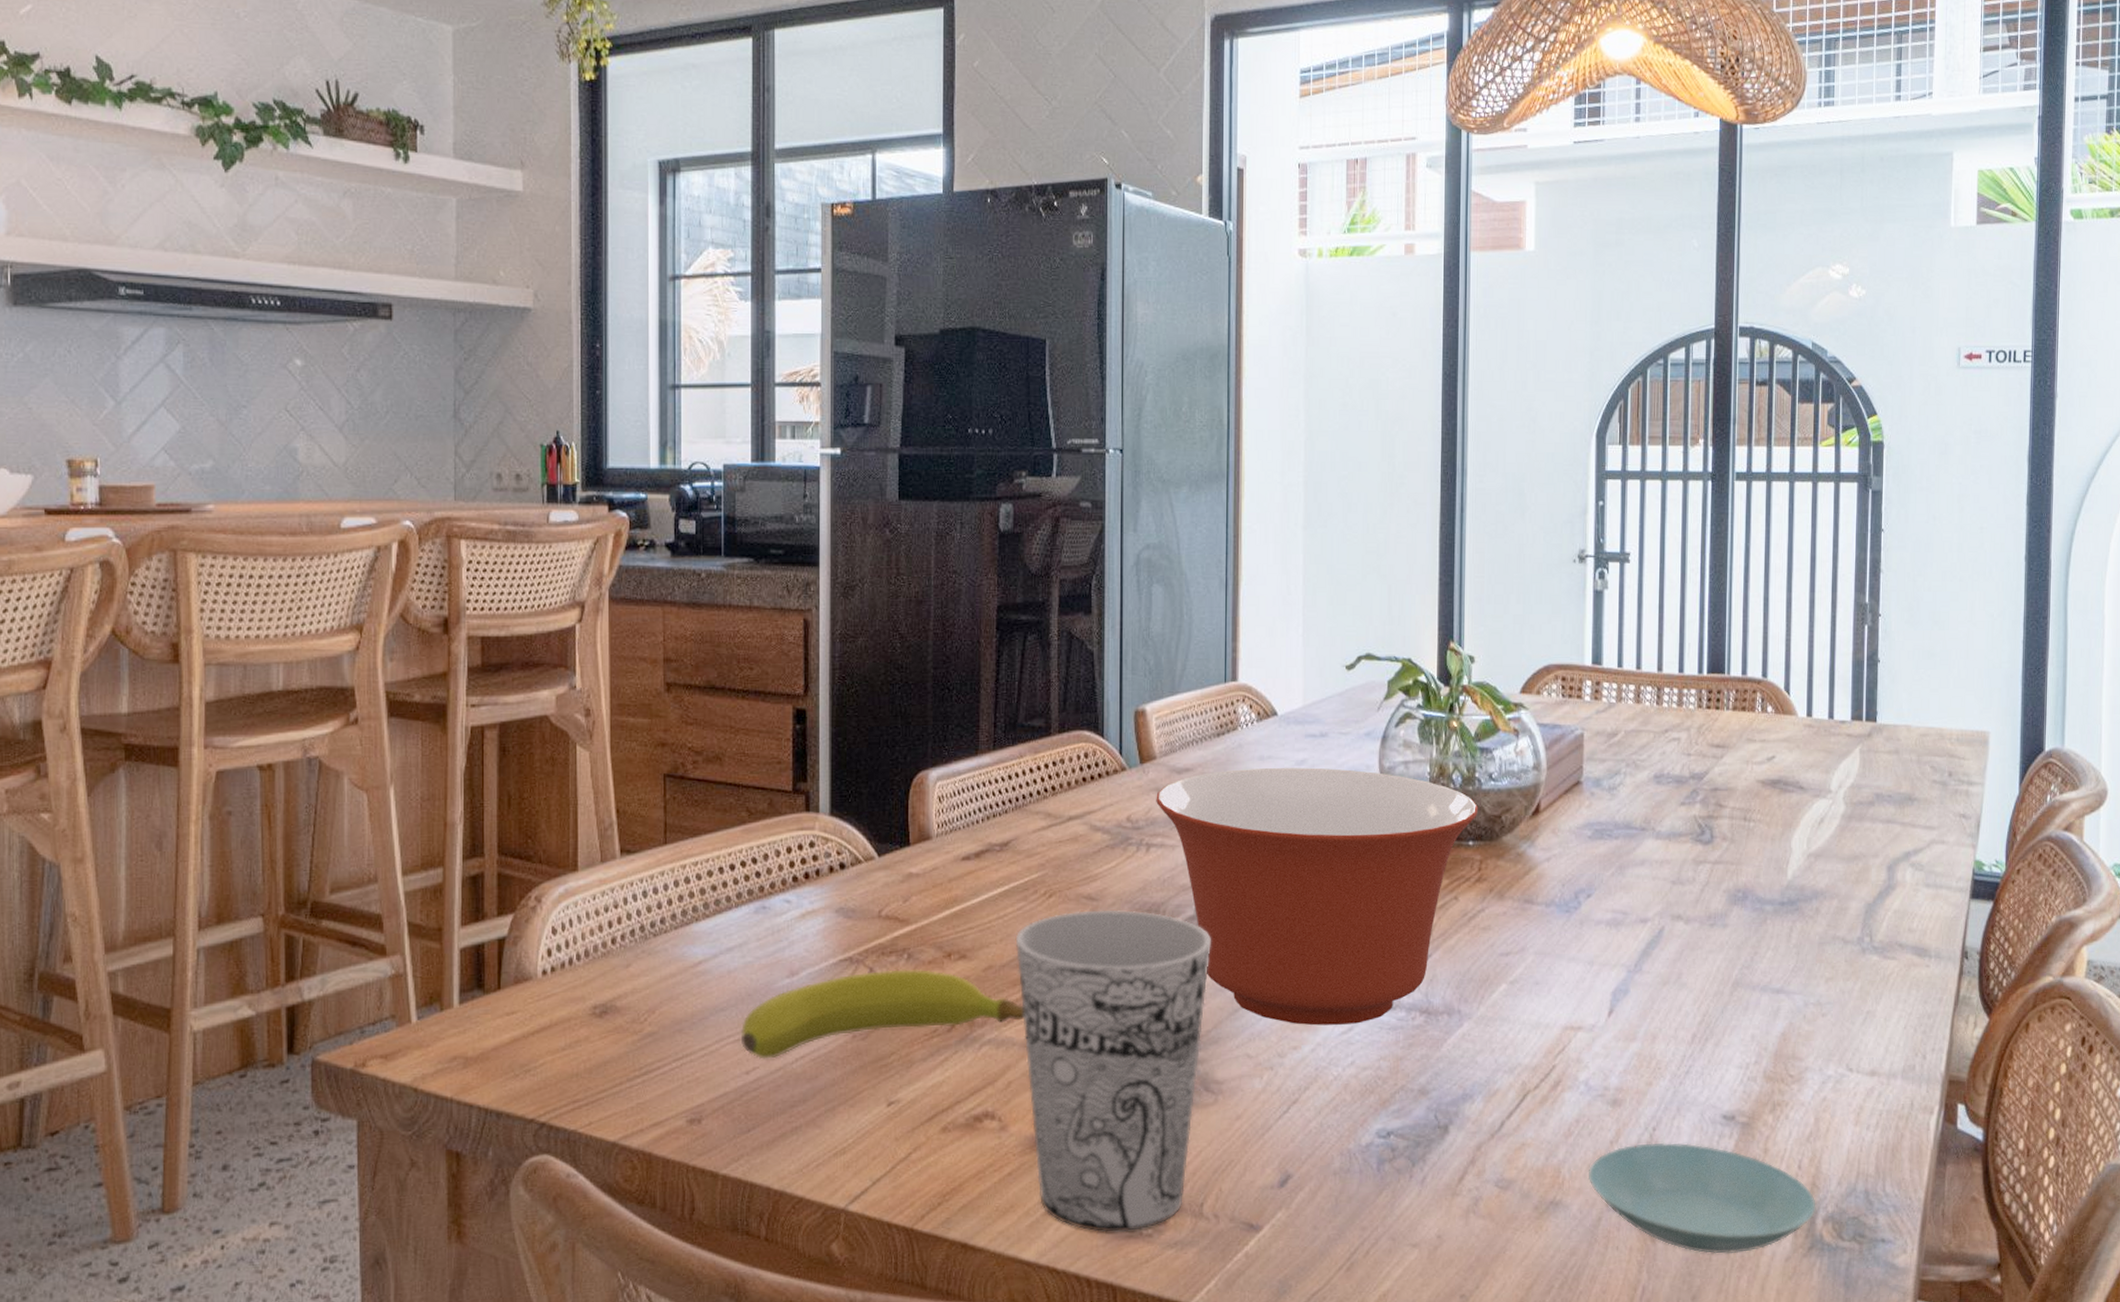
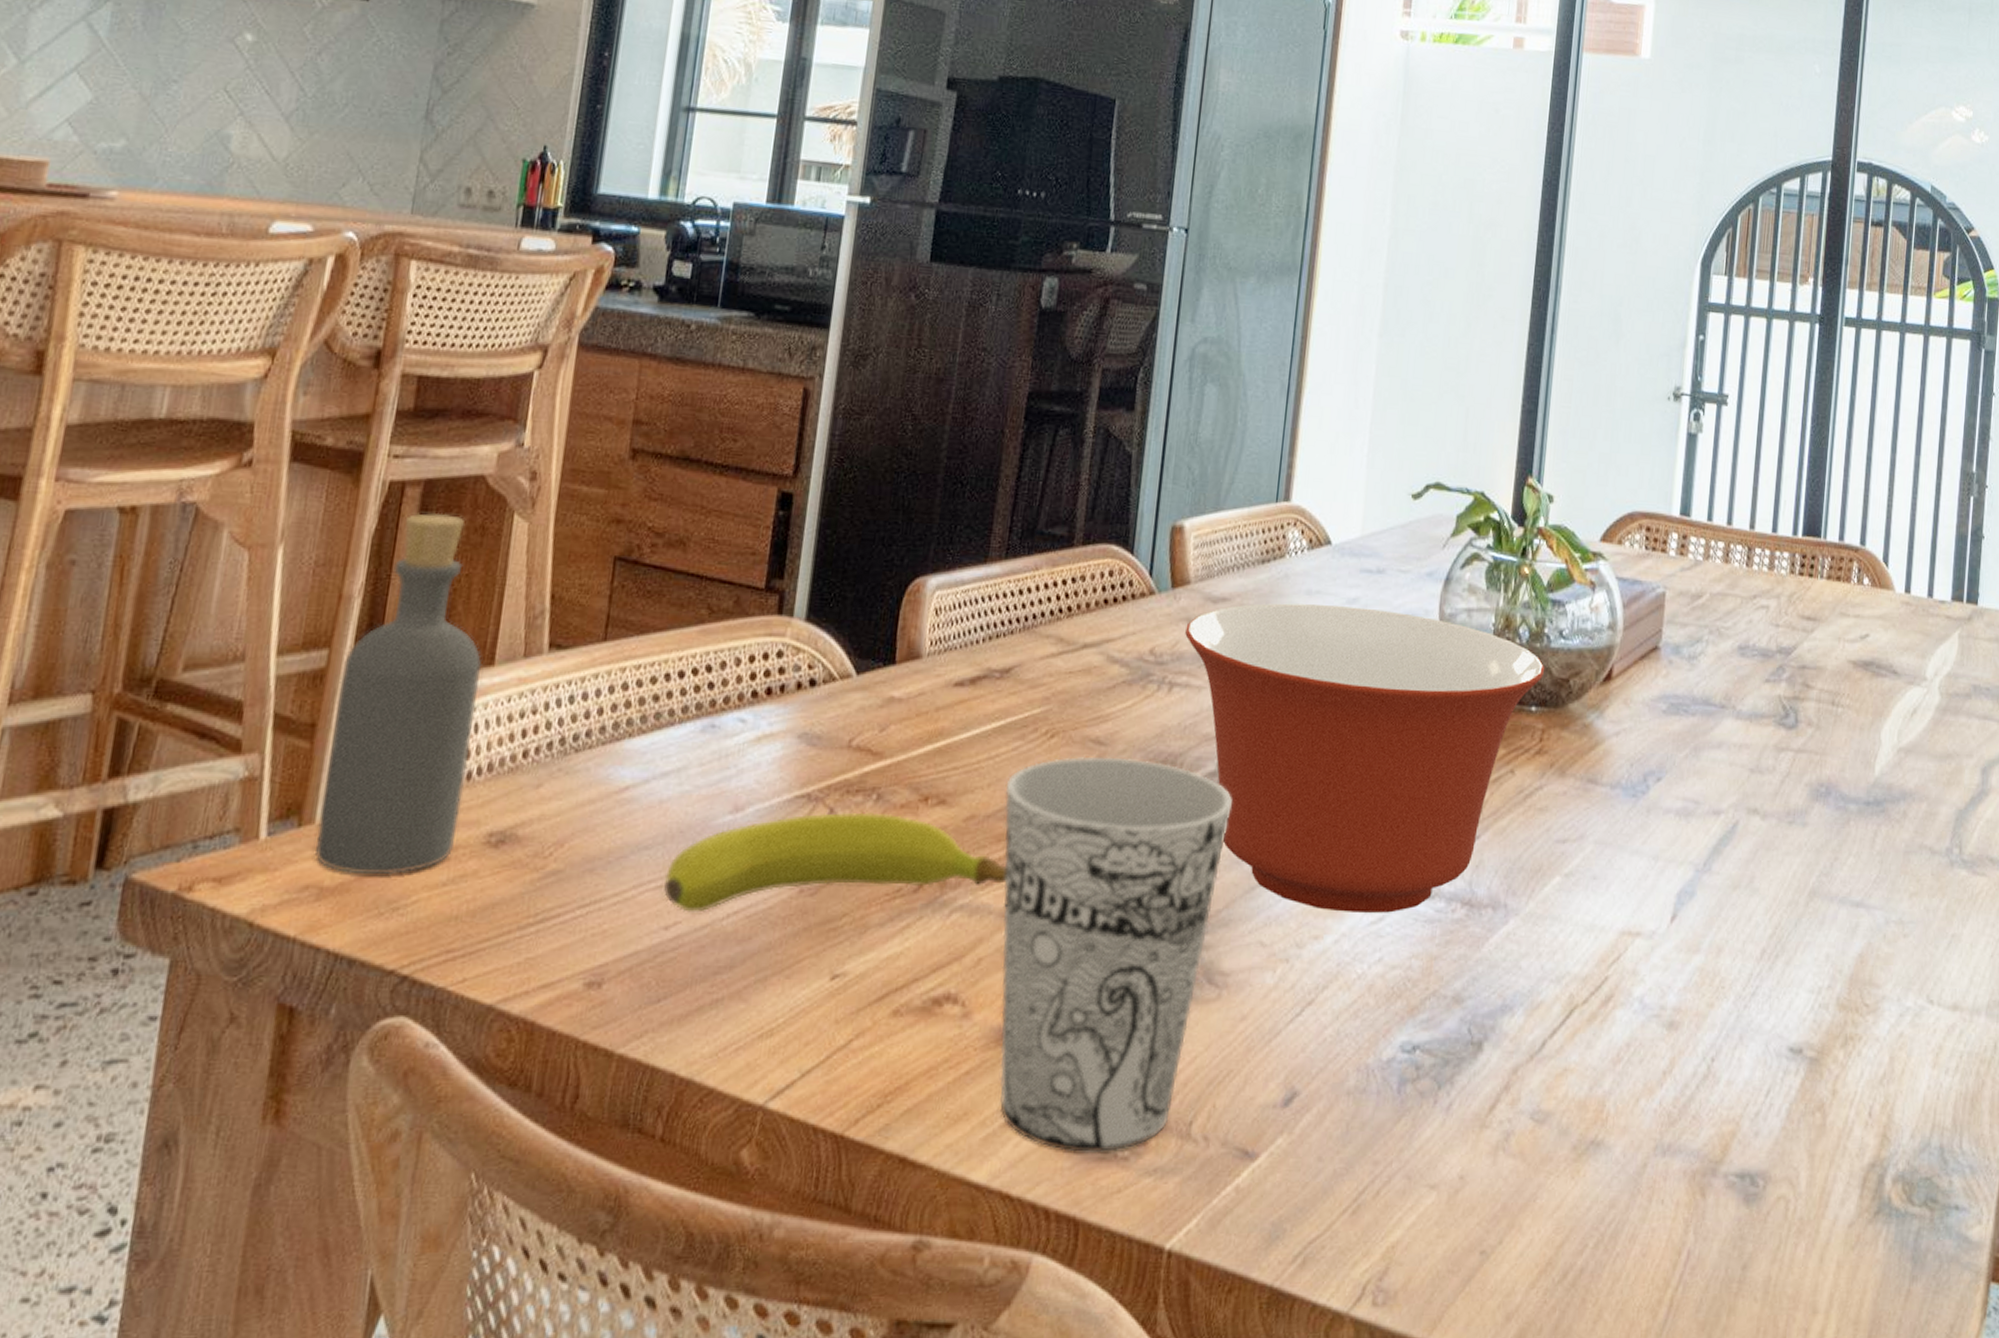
bottle: none [455,750,569,1046] -> present [314,513,482,875]
saucer: present [1587,1142,1816,1254] -> none [1635,1076,1886,1215]

